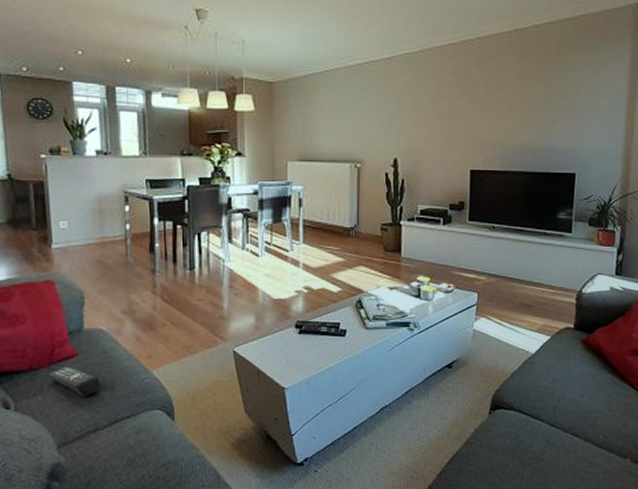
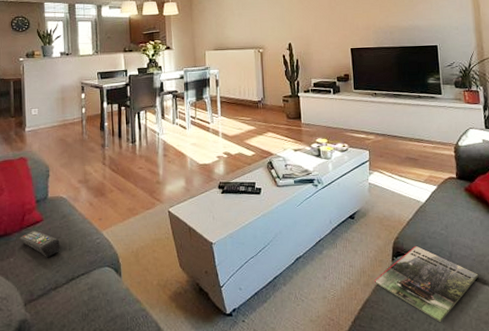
magazine: none [466,399,582,478] -> present [374,245,479,323]

